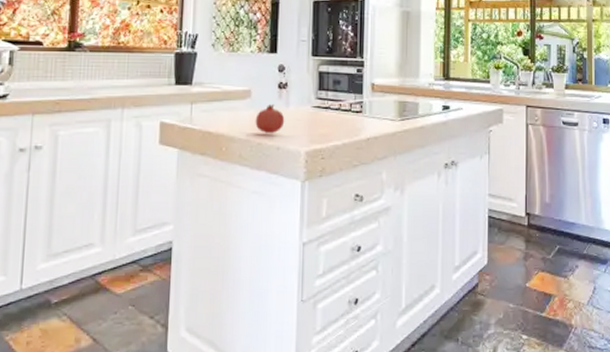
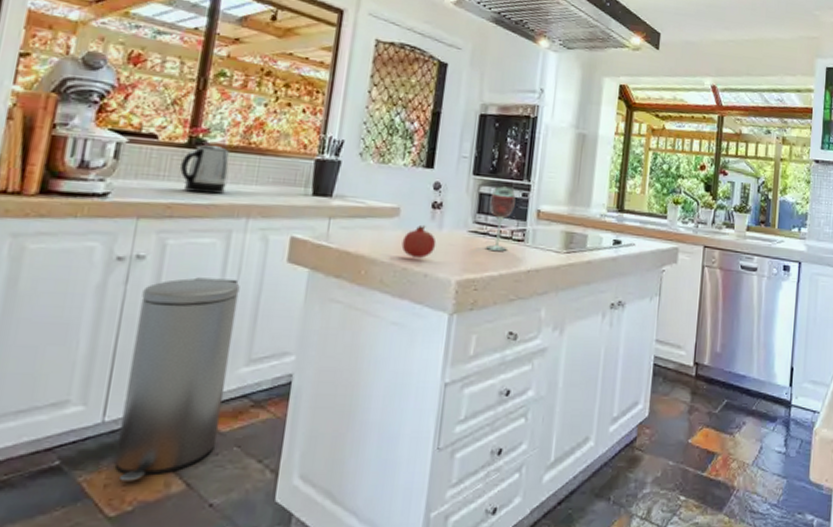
pedal bin: none [33,162,122,339] -> present [114,277,240,481]
kettle: none [64,48,104,89] -> present [180,145,231,194]
wineglass: none [329,63,351,122] -> present [486,184,516,251]

